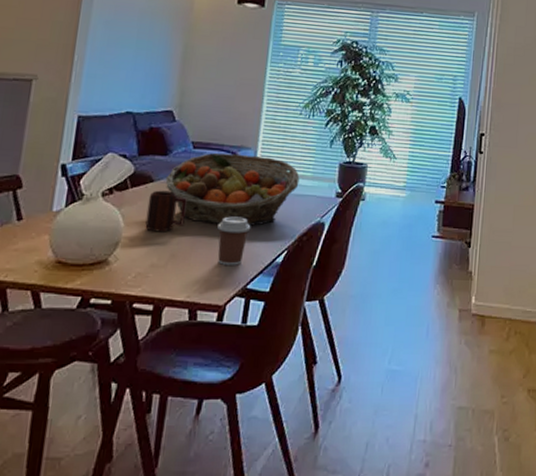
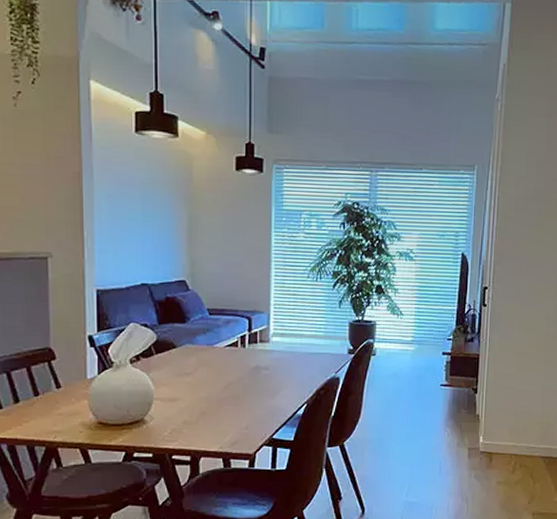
mug: present [145,190,187,232] -> none [173,355,209,393]
fruit basket: present [165,153,300,226] -> none [187,318,312,383]
coffee cup: present [217,216,251,266] -> none [240,376,271,420]

